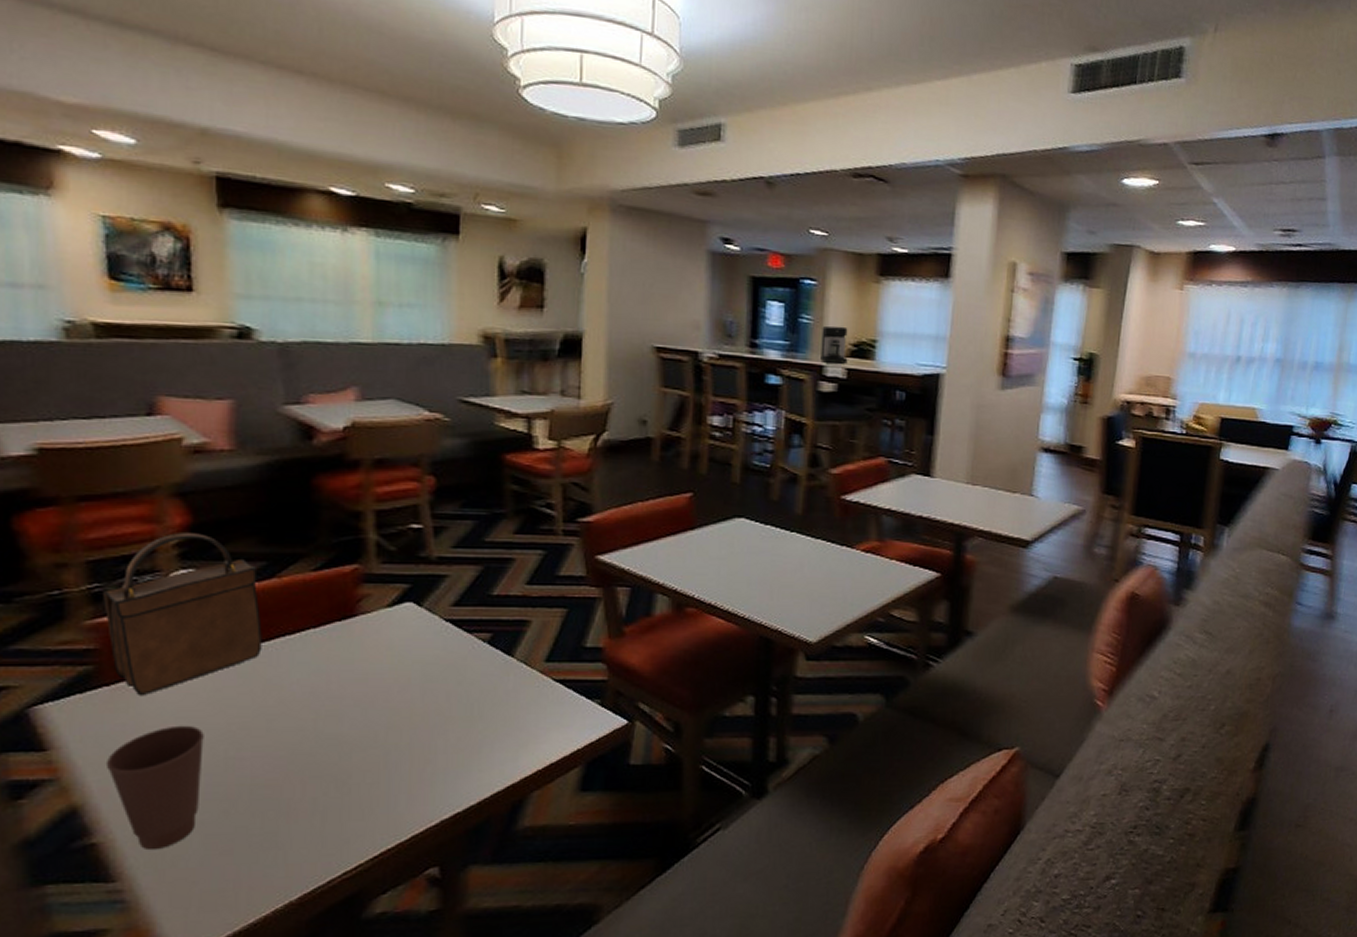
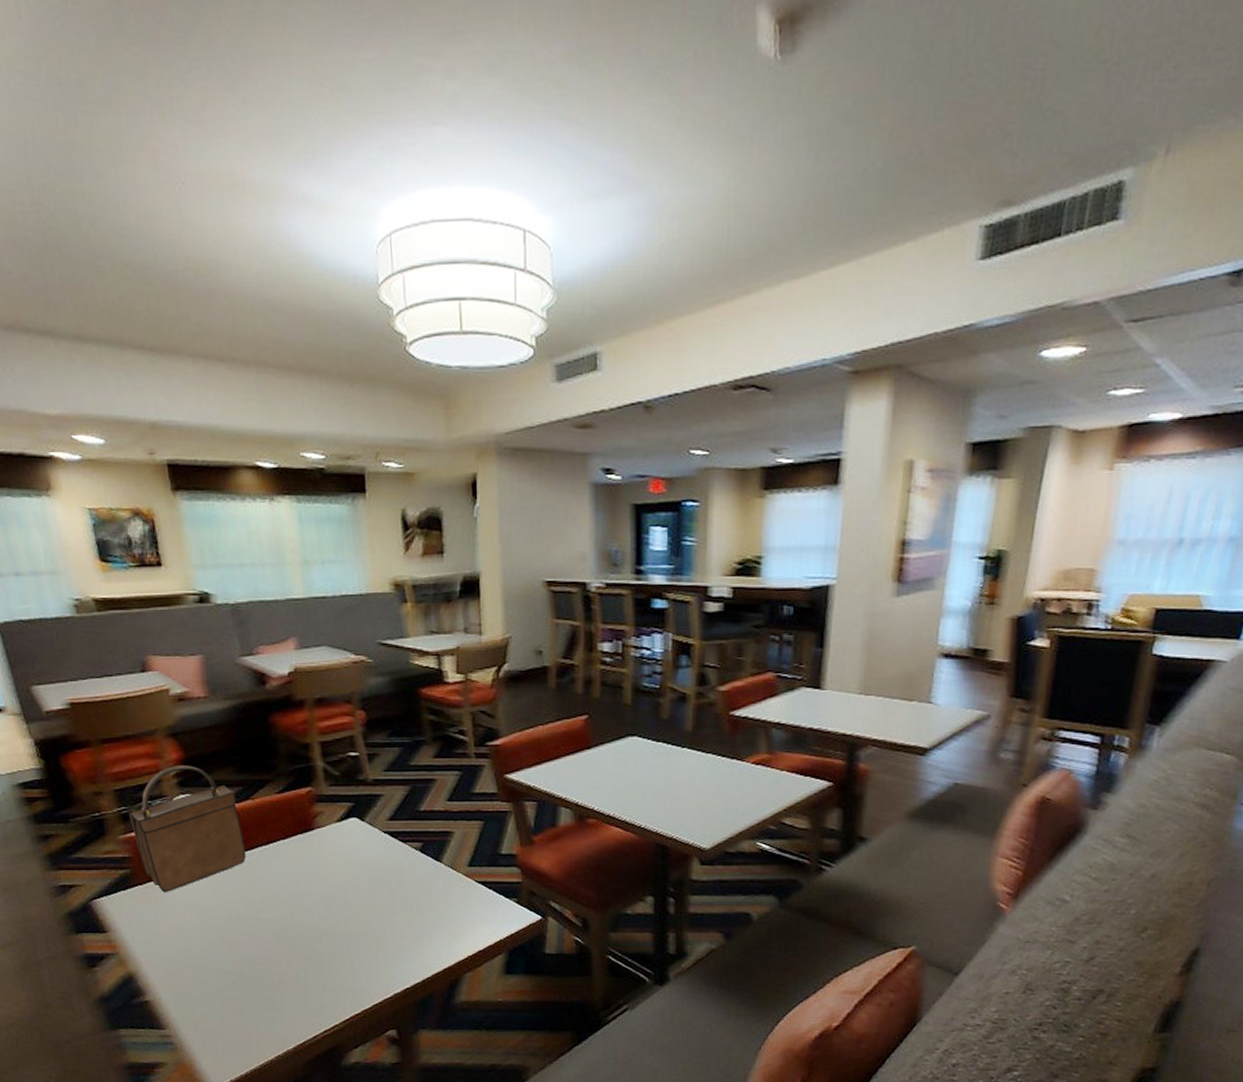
cup: present [105,725,204,851] -> none [147,915,216,1008]
coffee maker: present [820,325,848,364] -> none [705,545,733,583]

